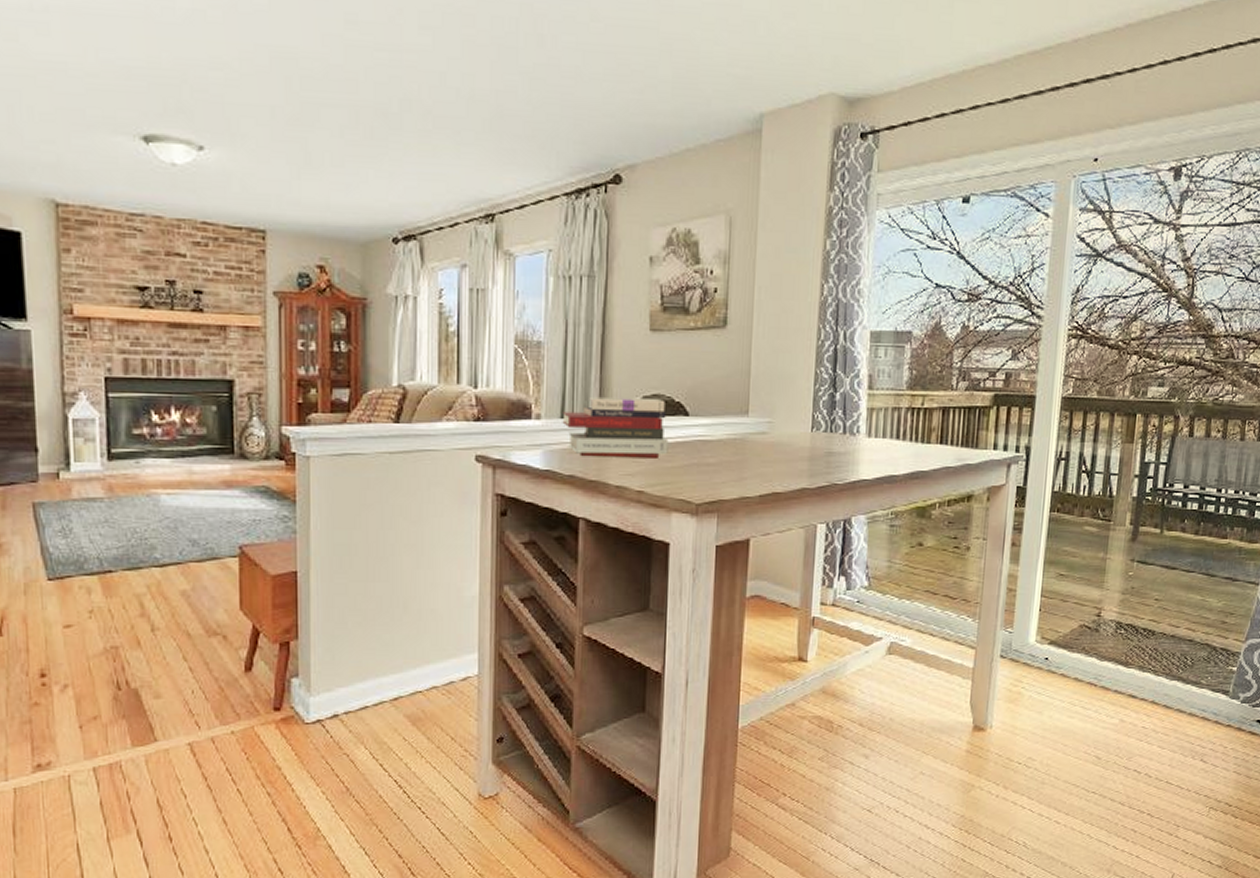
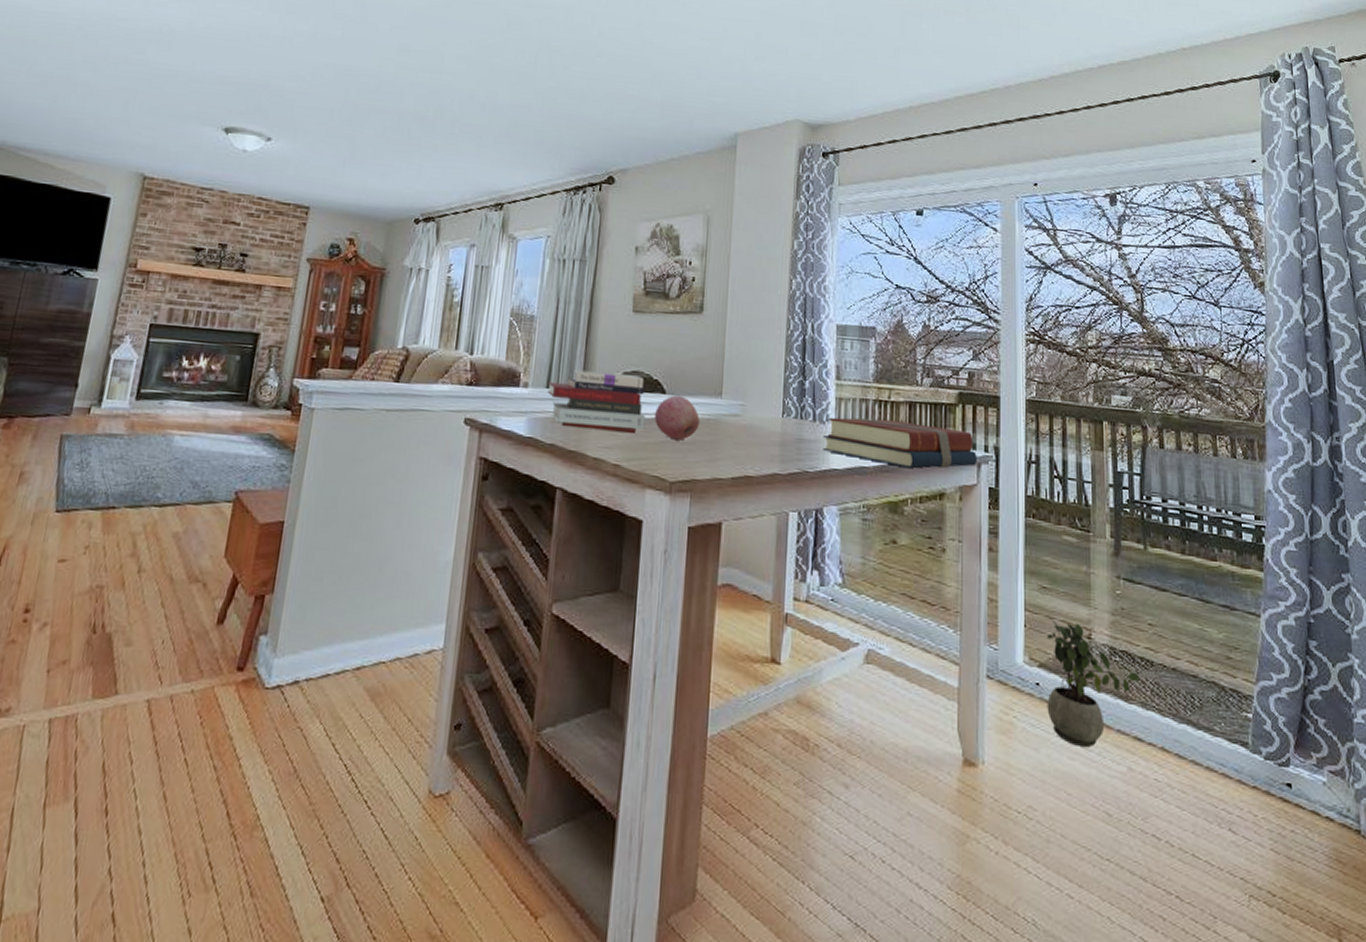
fruit: none [678,417,725,462] -> present [655,395,700,441]
books: none [853,426,1008,474] -> present [823,417,977,469]
potted plant: none [1053,602,1140,706] -> present [1046,619,1139,747]

